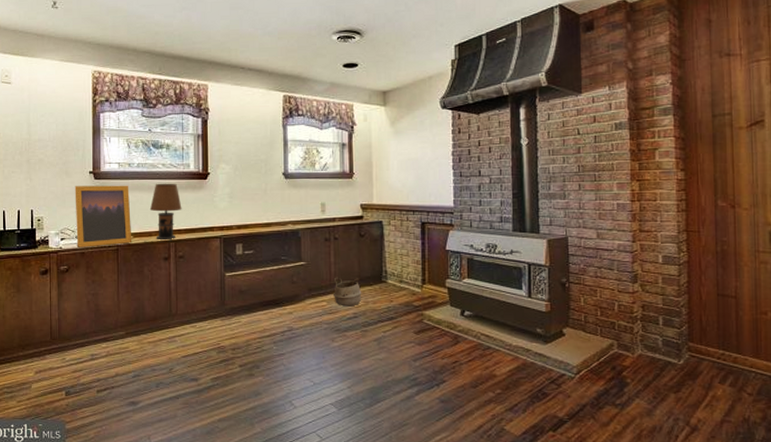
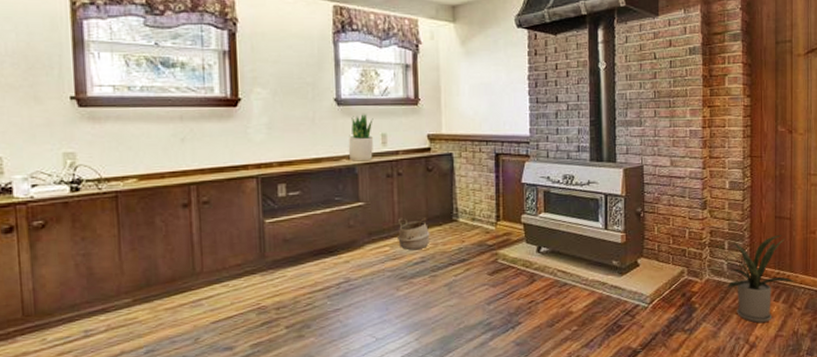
picture frame: present [75,185,132,249] -> none [49,114,137,197]
table lamp: present [144,183,182,243] -> none [154,111,205,187]
planter: none [293,186,314,227] -> present [348,114,373,162]
house plant: none [643,314,743,406] -> present [710,235,794,324]

